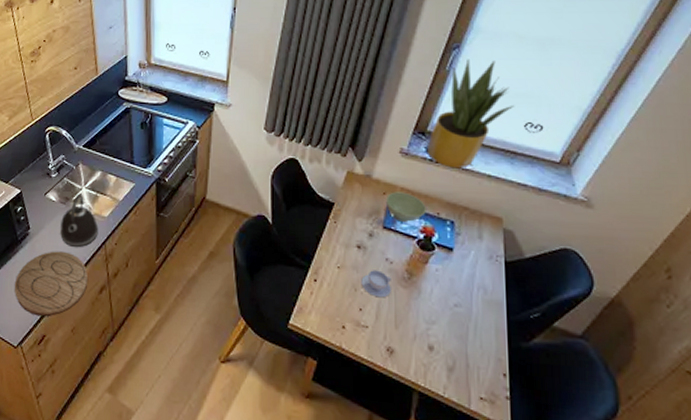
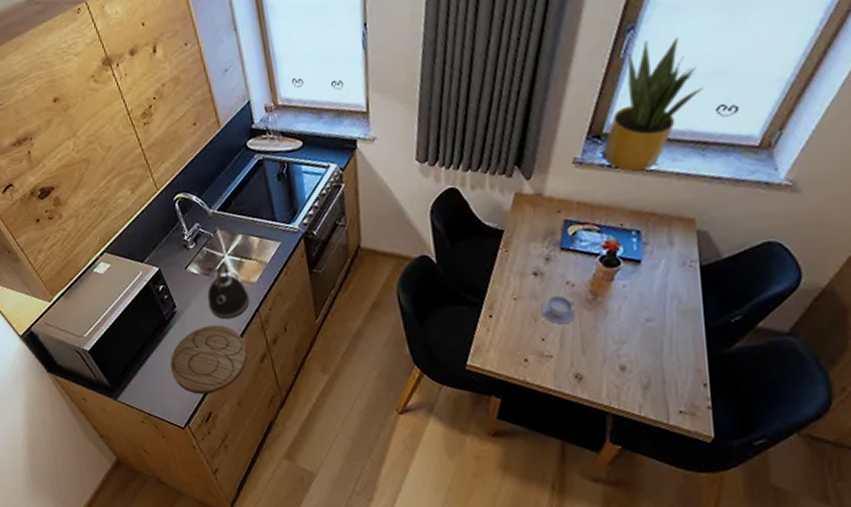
bowl: present [386,192,426,222] -> none [562,206,608,240]

